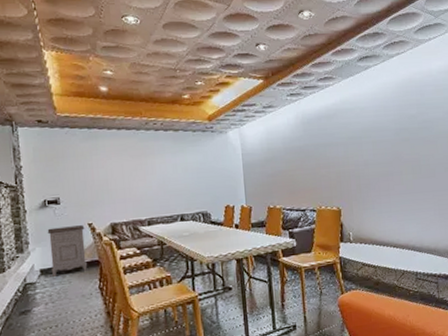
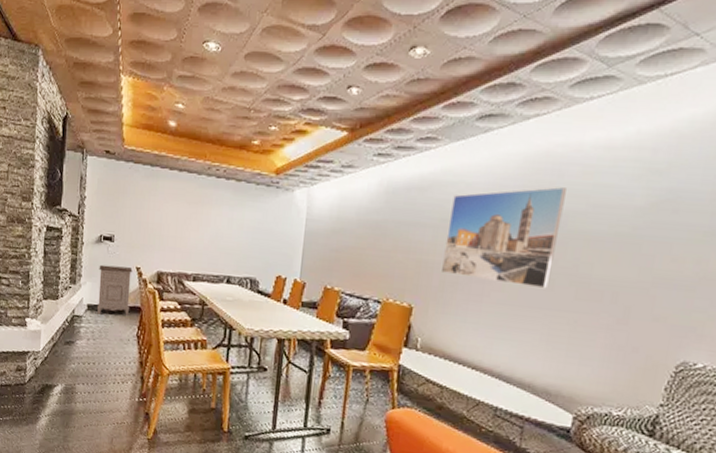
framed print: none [353,103,431,179] -> present [442,187,566,289]

